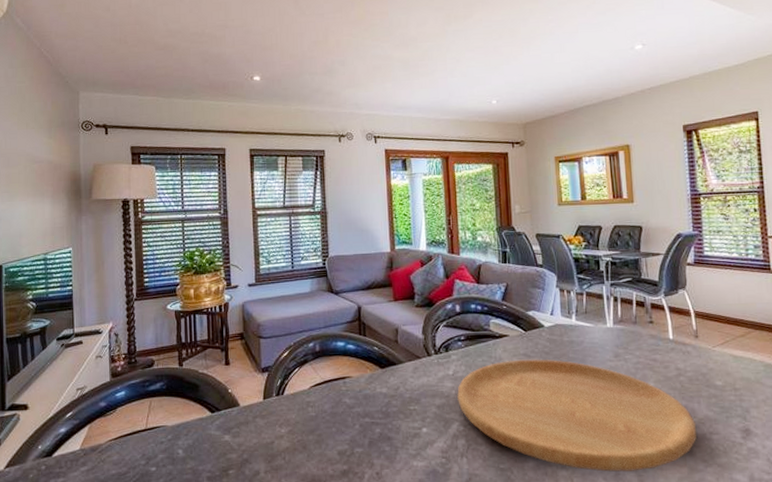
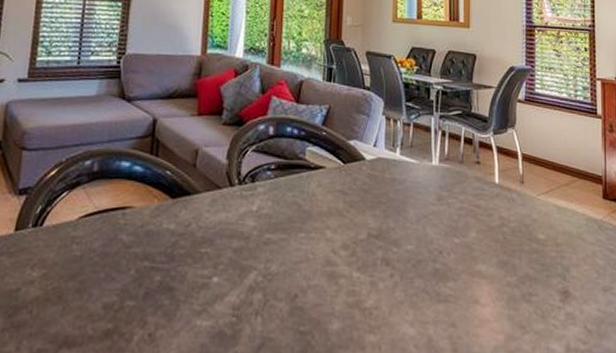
cutting board: present [457,359,697,473] -> none [259,197,516,339]

